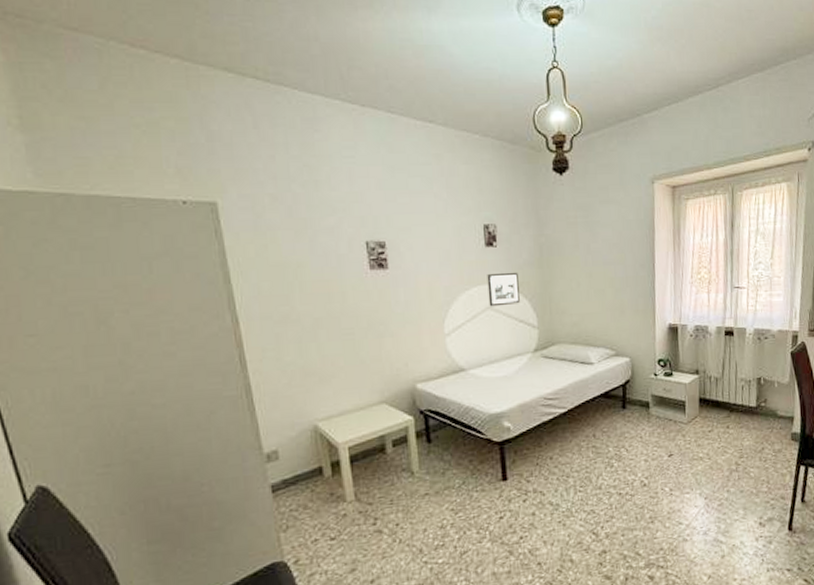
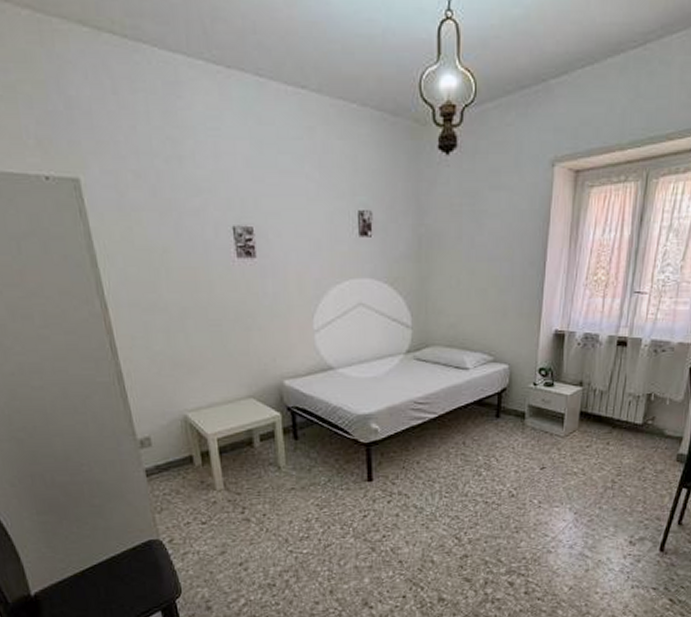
picture frame: present [487,272,520,307] -> none [360,265,394,303]

